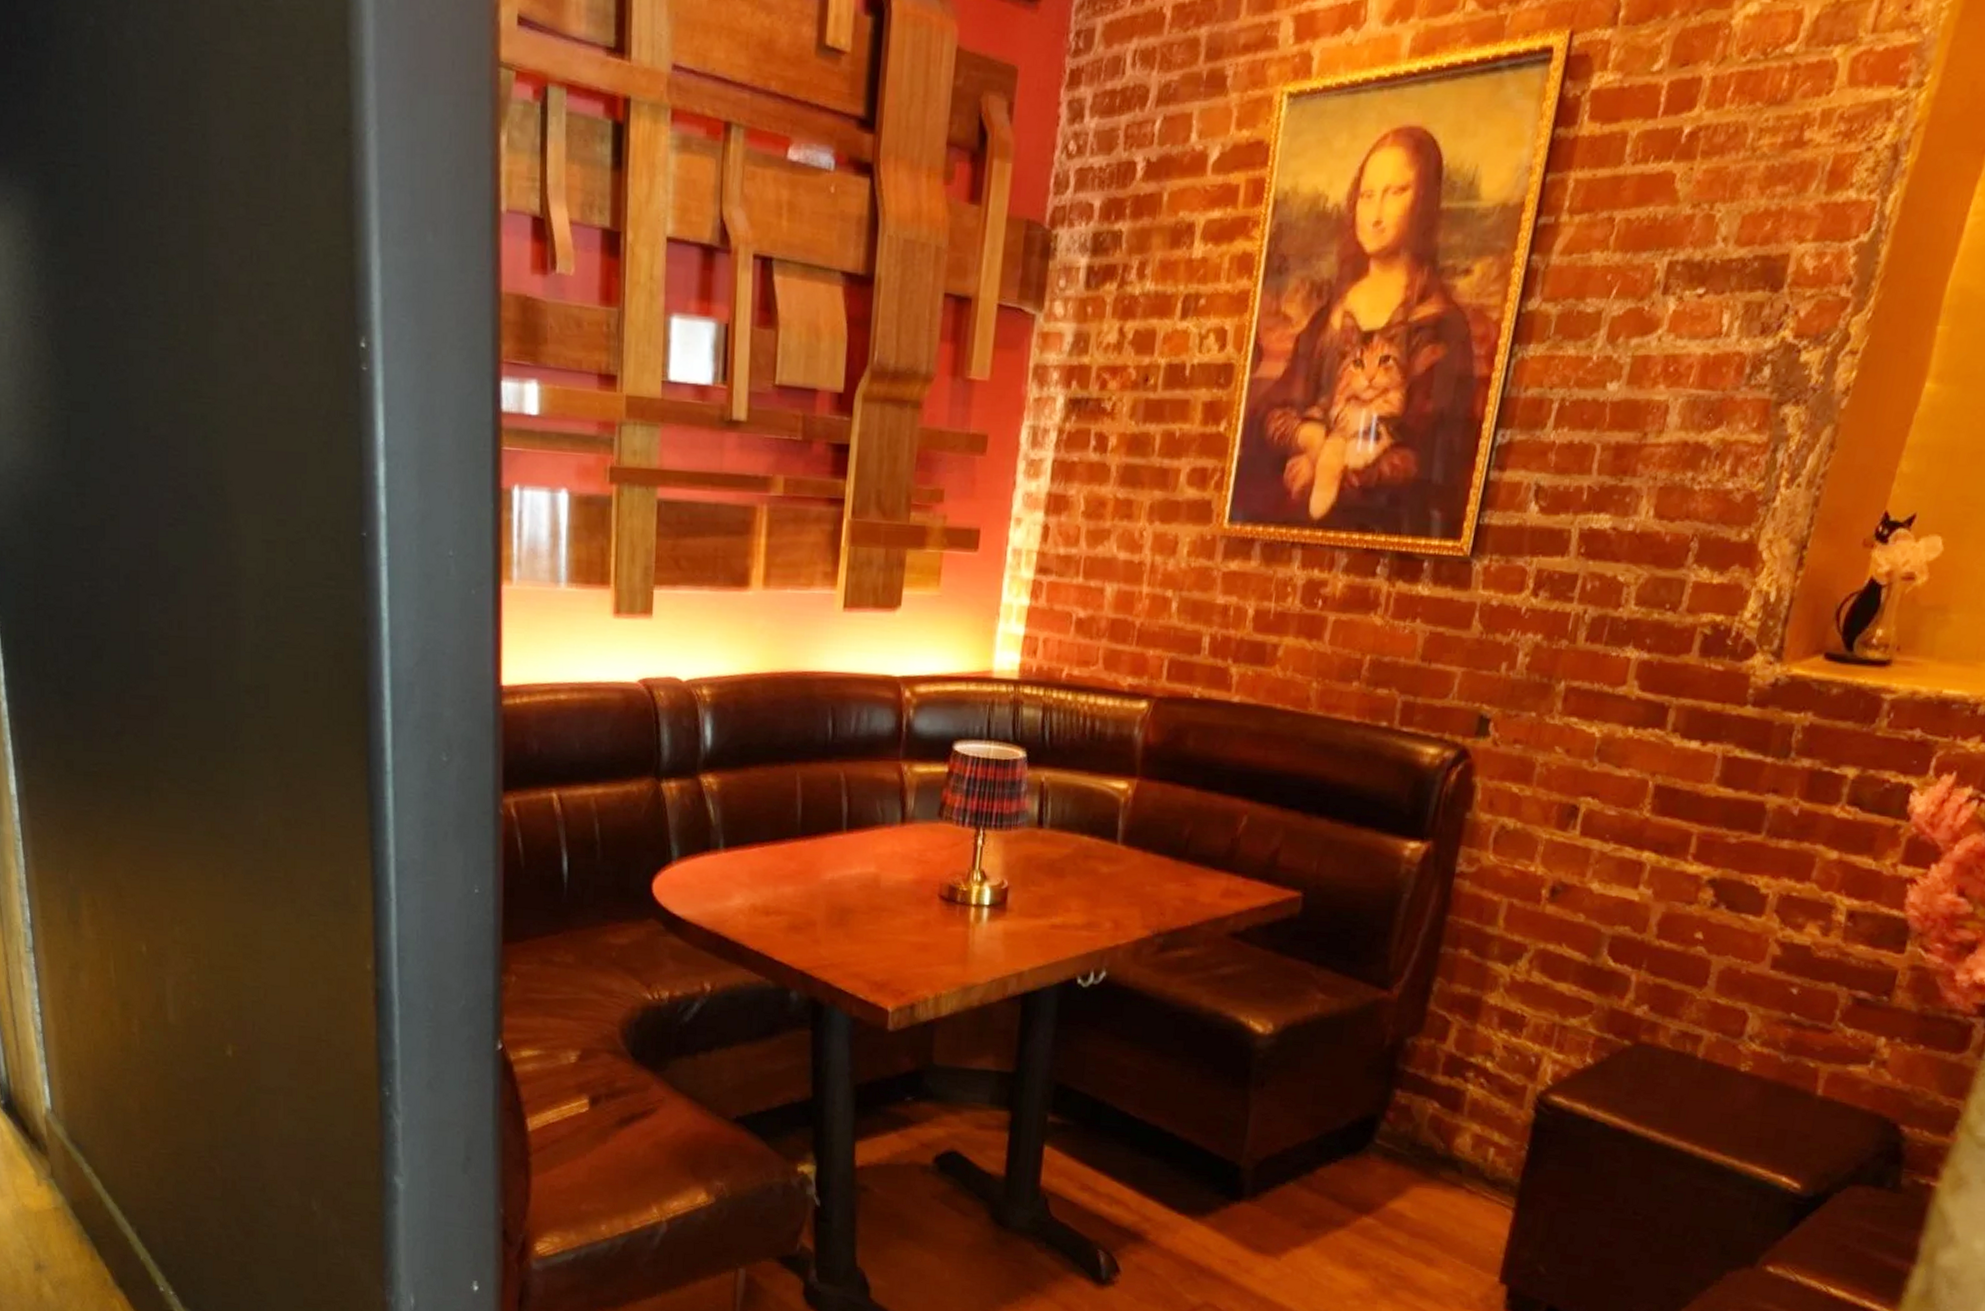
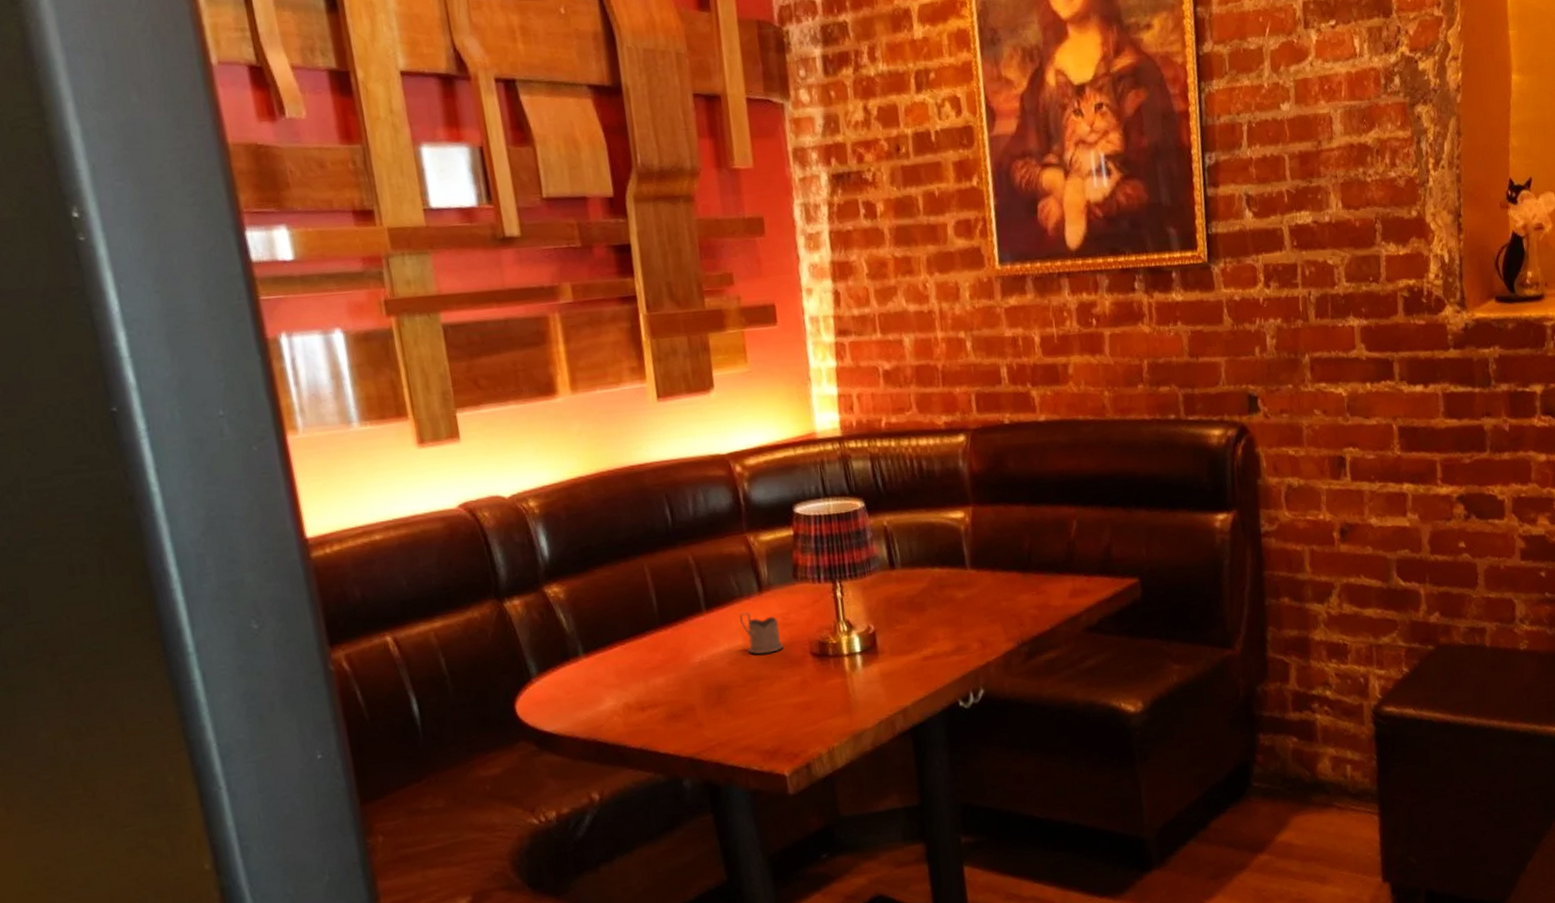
tea glass holder: none [876,840,914,887] -> present [738,612,784,654]

